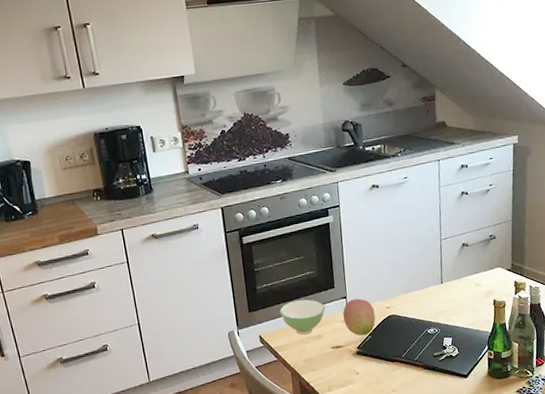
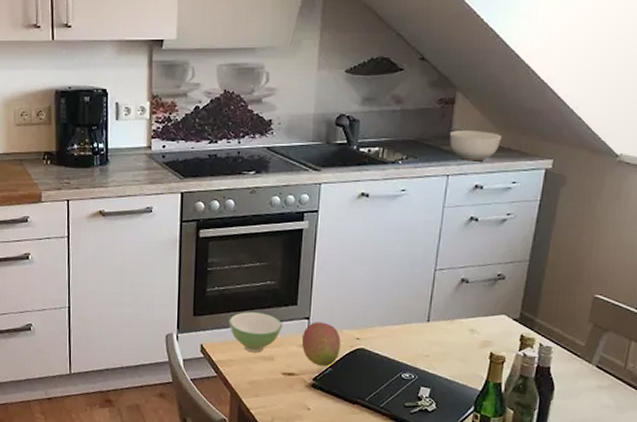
bowl: none [434,119,476,146] -> present [449,130,502,162]

